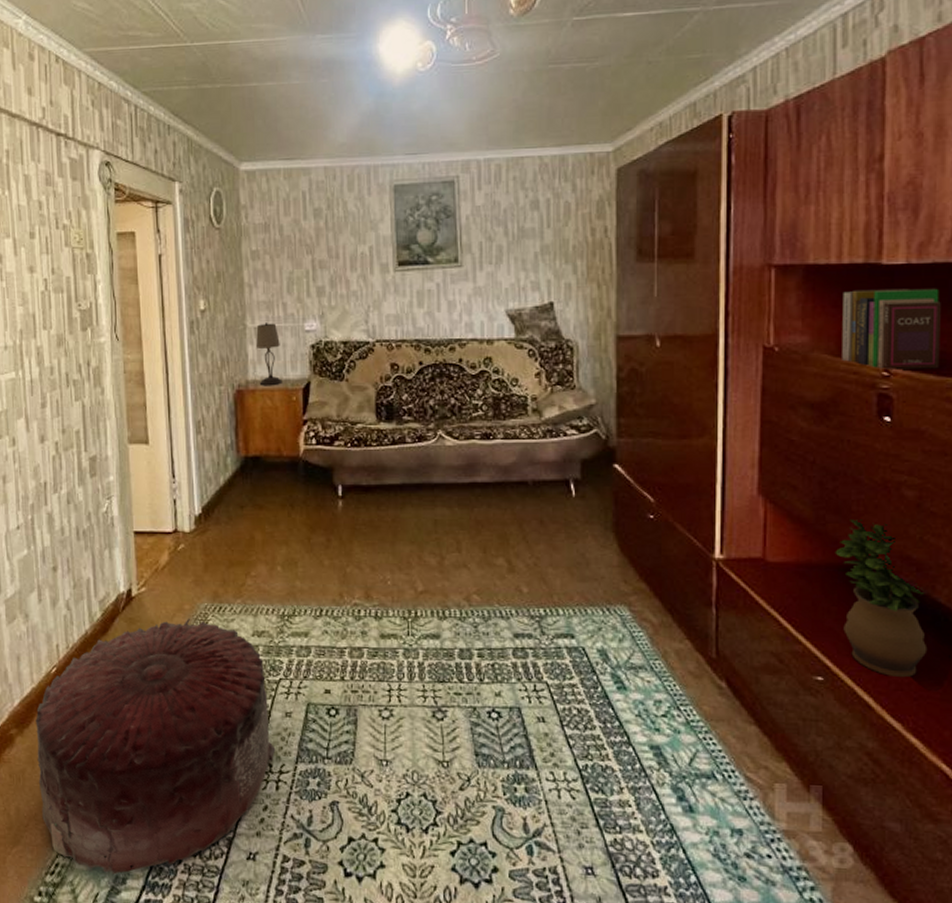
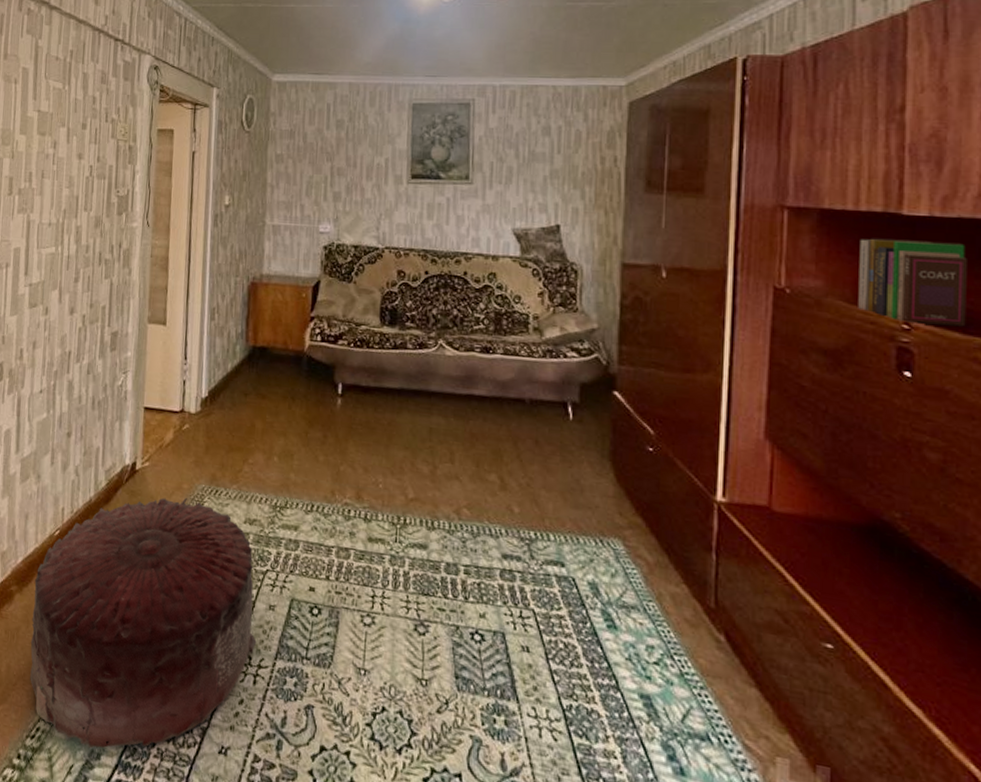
table lamp: present [256,323,283,386] -> none [273,222,295,282]
potted plant: present [835,519,928,678] -> none [848,476,953,659]

